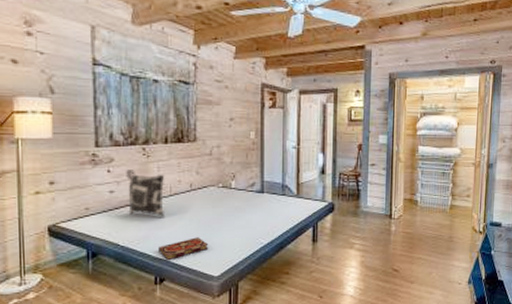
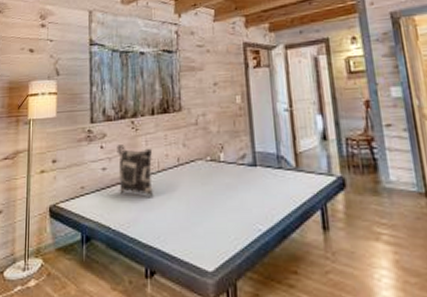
book: present [158,237,209,261] -> none [148,221,201,249]

